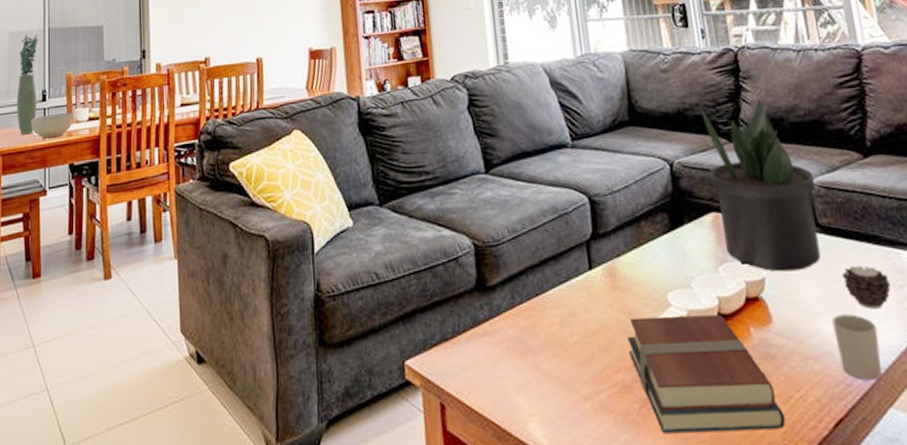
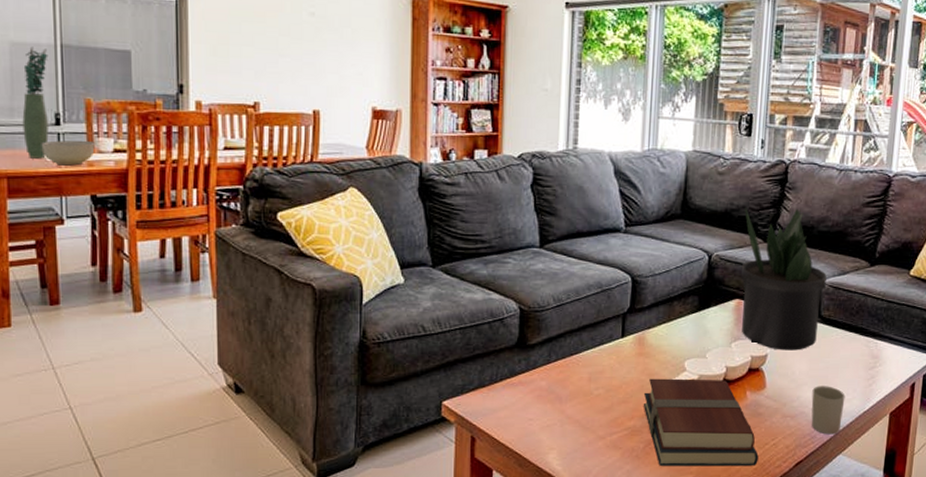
candle: present [841,265,891,309] -> none [829,350,865,383]

